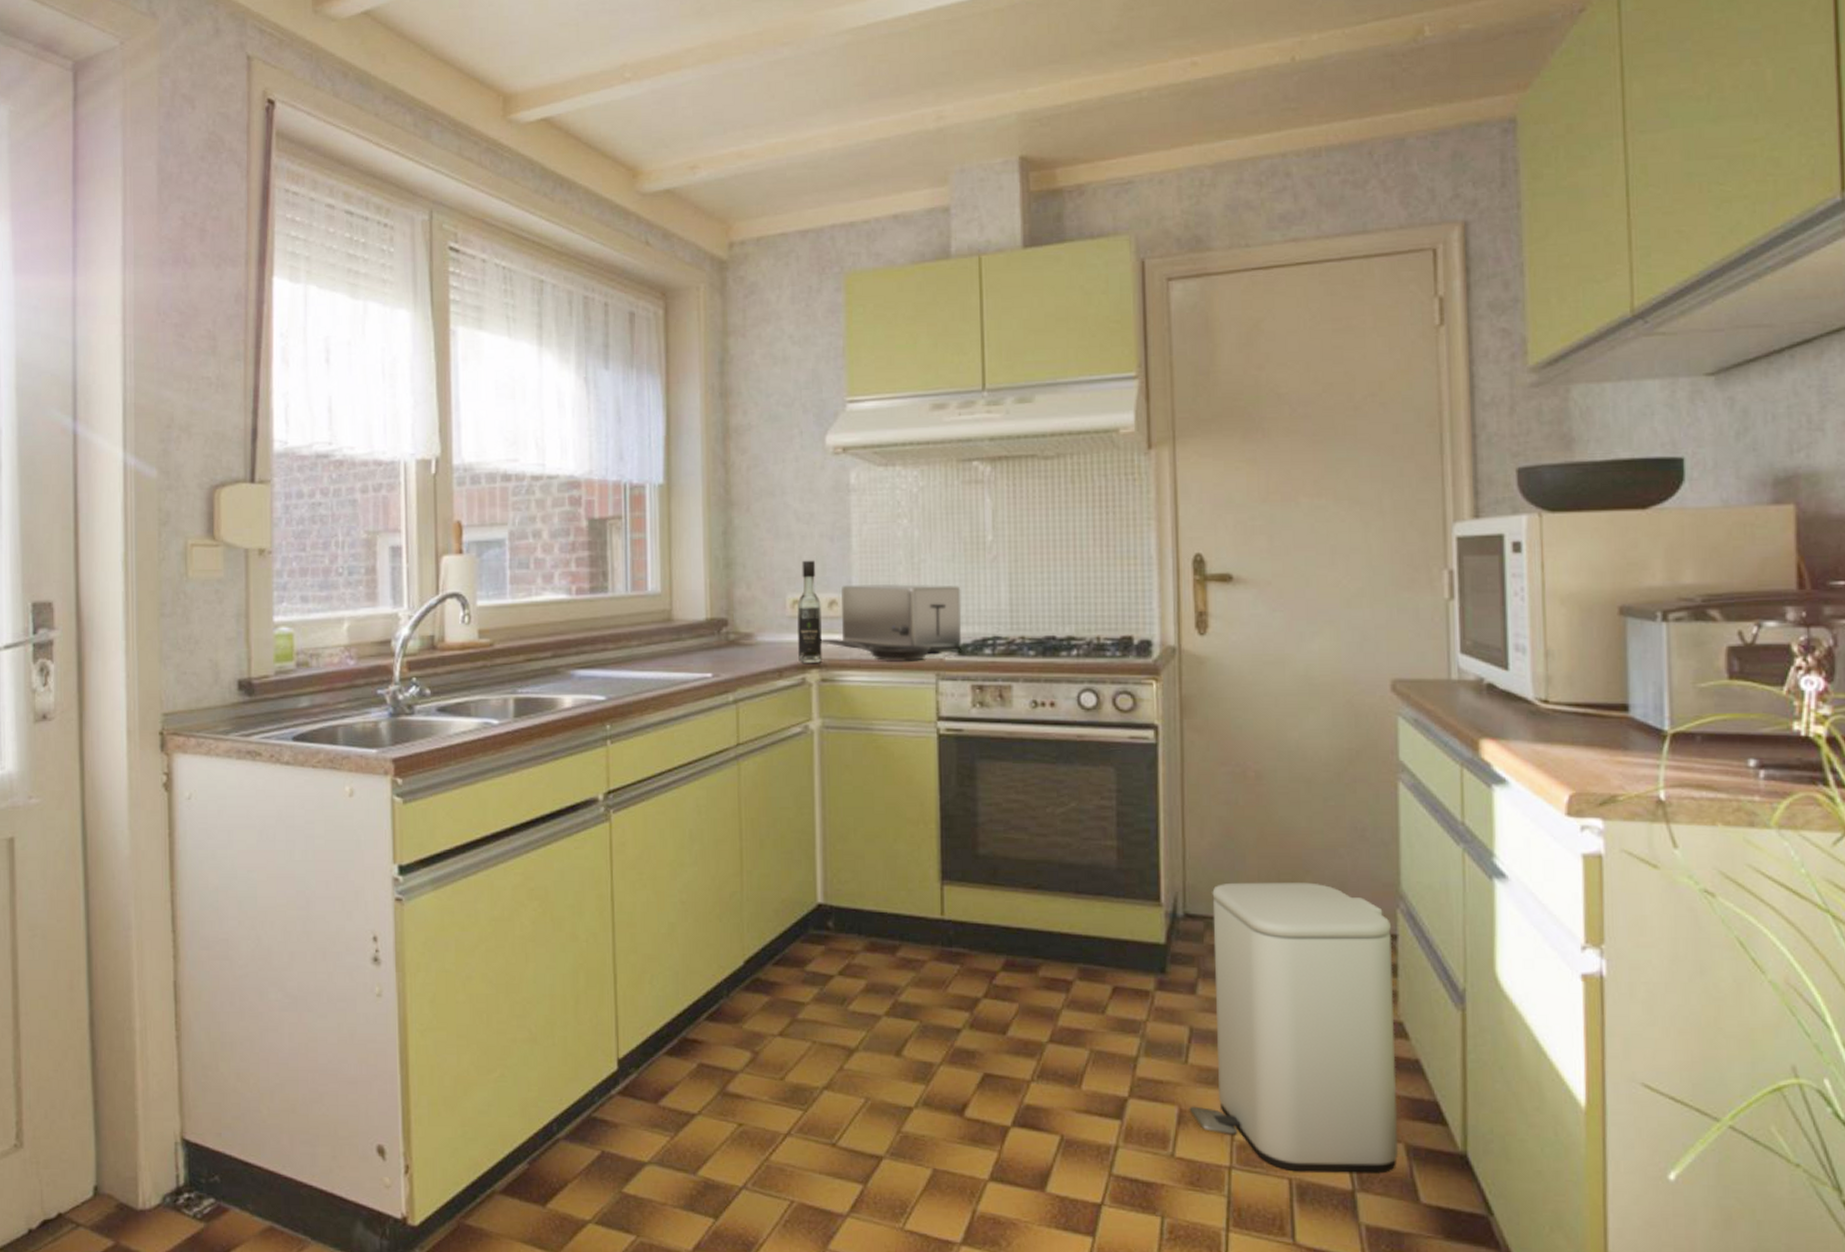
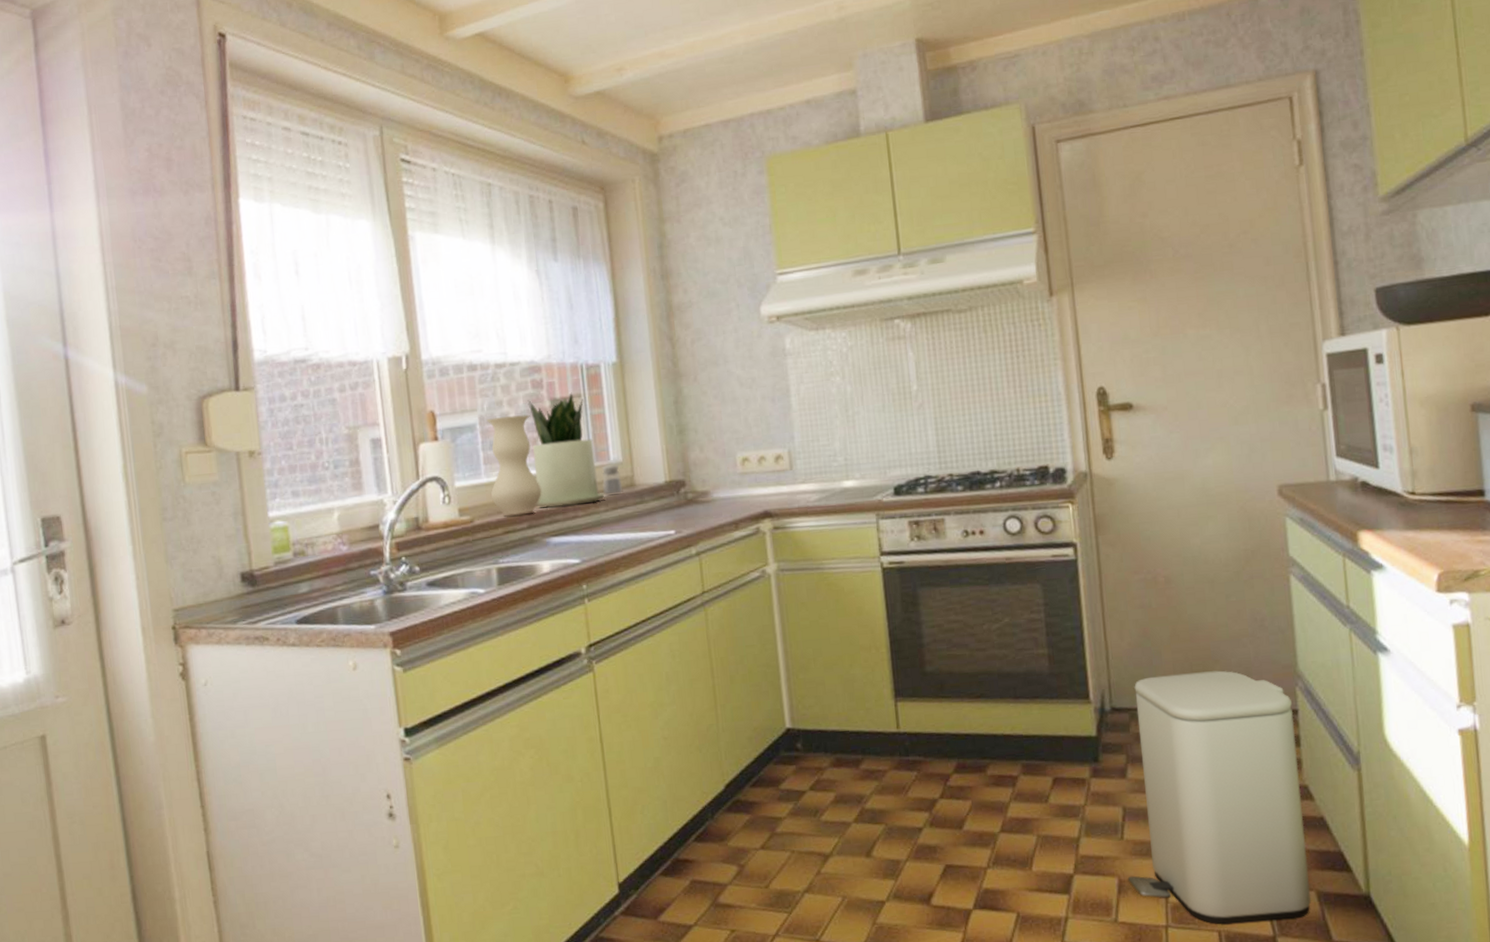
vase: none [514,533,571,643] -> present [486,414,542,517]
planter: none [562,513,639,638] -> present [527,392,605,508]
salt shaker: none [637,594,659,629] -> present [601,463,623,496]
bottle: present [797,560,822,663] -> none [746,420,773,514]
frying pan: present [820,638,930,661] -> none [770,489,869,506]
toaster: present [841,583,962,652] -> none [785,432,897,496]

